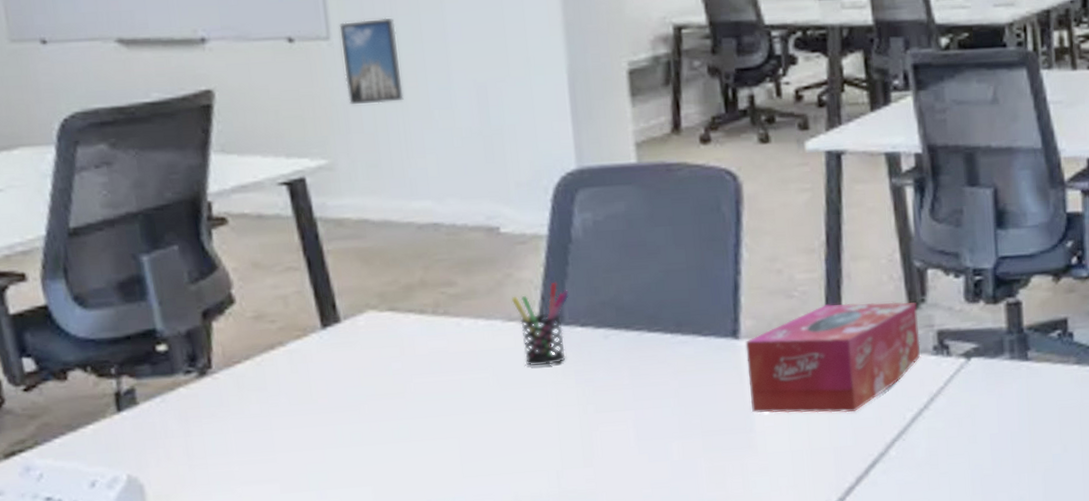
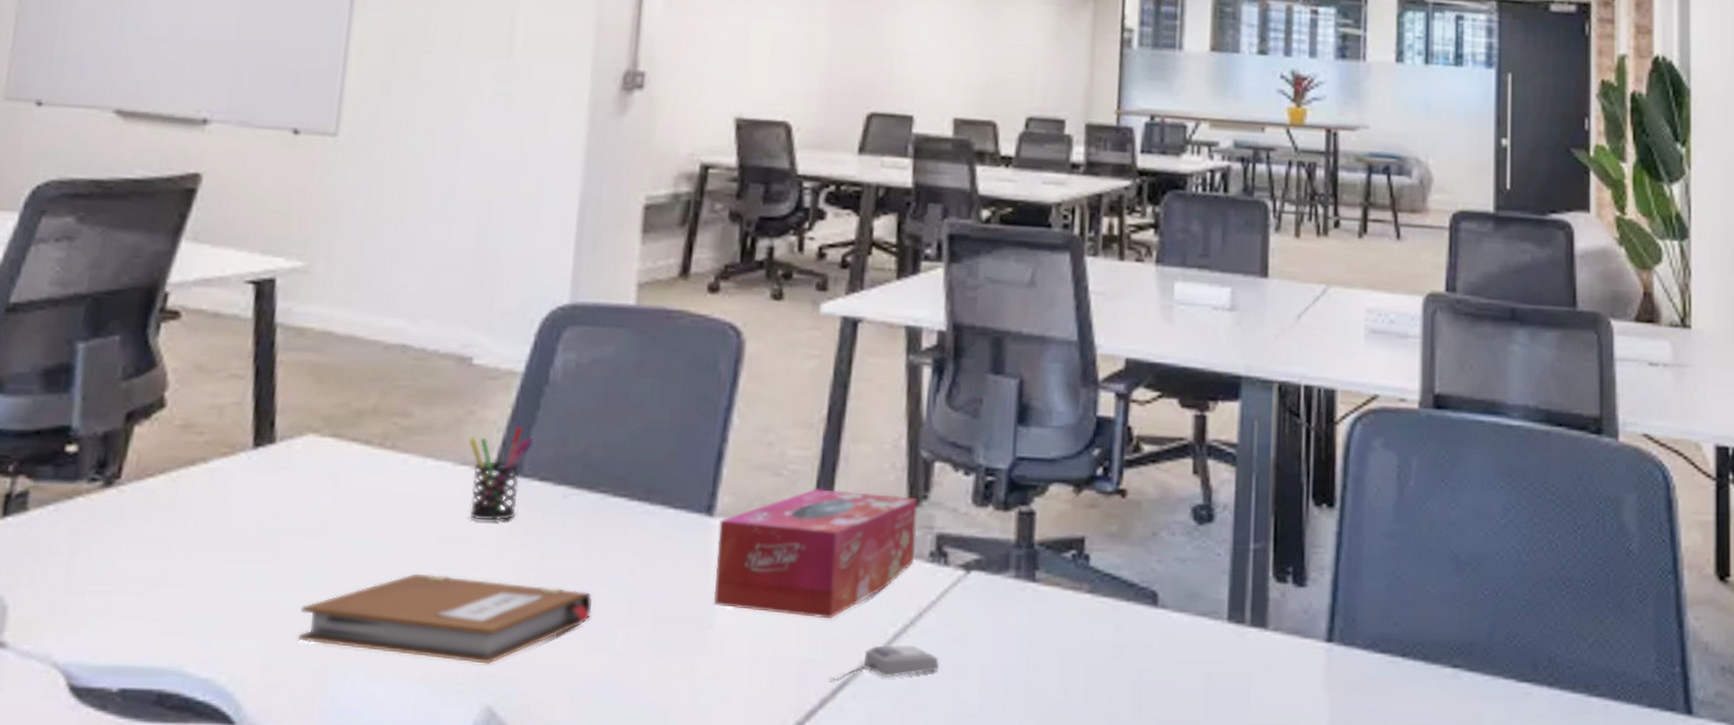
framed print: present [339,18,404,105] -> none [342,120,409,209]
notebook: none [396,414,649,484] -> present [299,573,593,664]
computer mouse: none [860,424,954,463] -> present [828,644,939,682]

